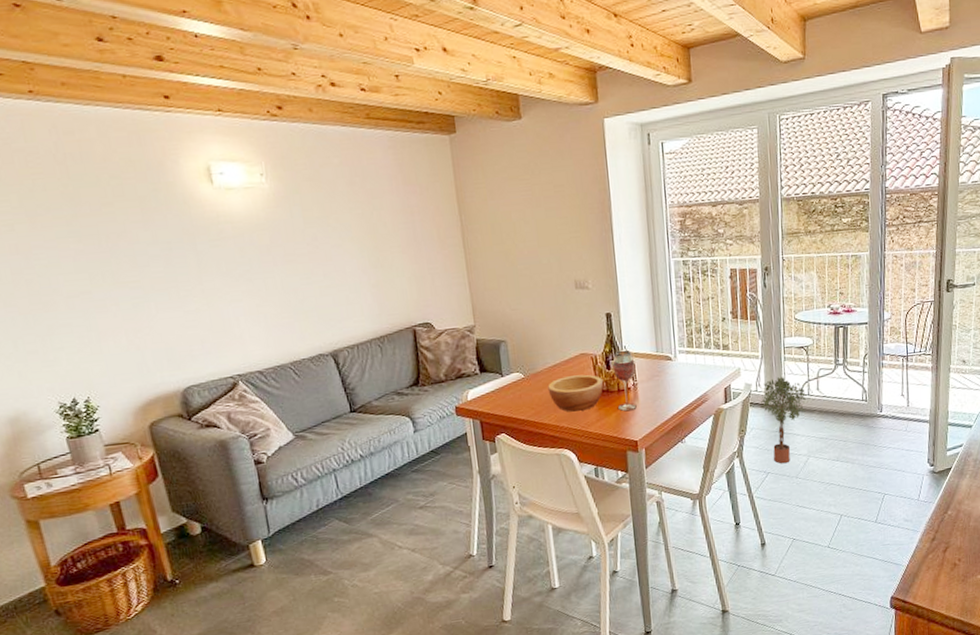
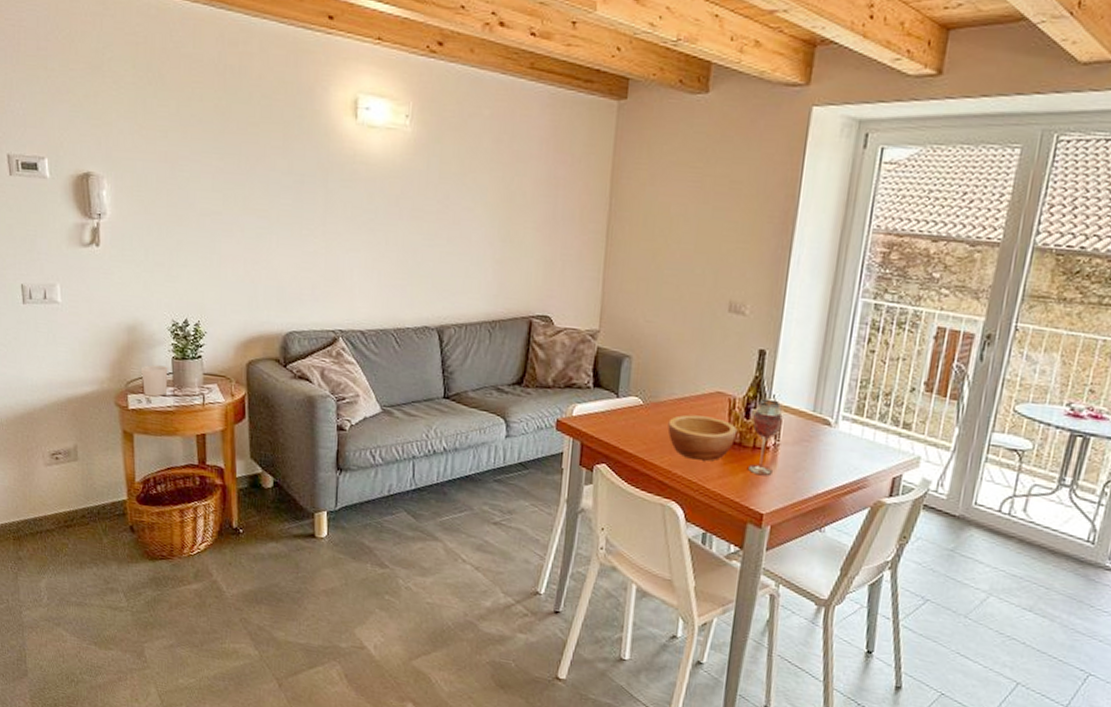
candle holder: none [34,447,68,481] -> present [141,364,168,397]
potted tree: present [760,377,807,464] -> none [936,480,1007,595]

